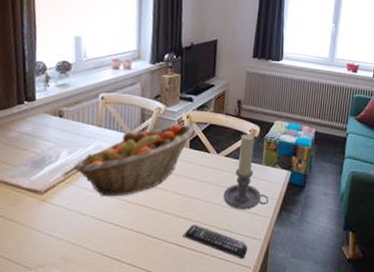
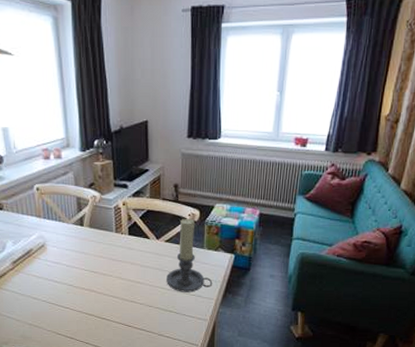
fruit basket: present [73,123,195,197] -> none [20,211,132,283]
remote control: present [183,225,247,259] -> none [130,307,193,338]

